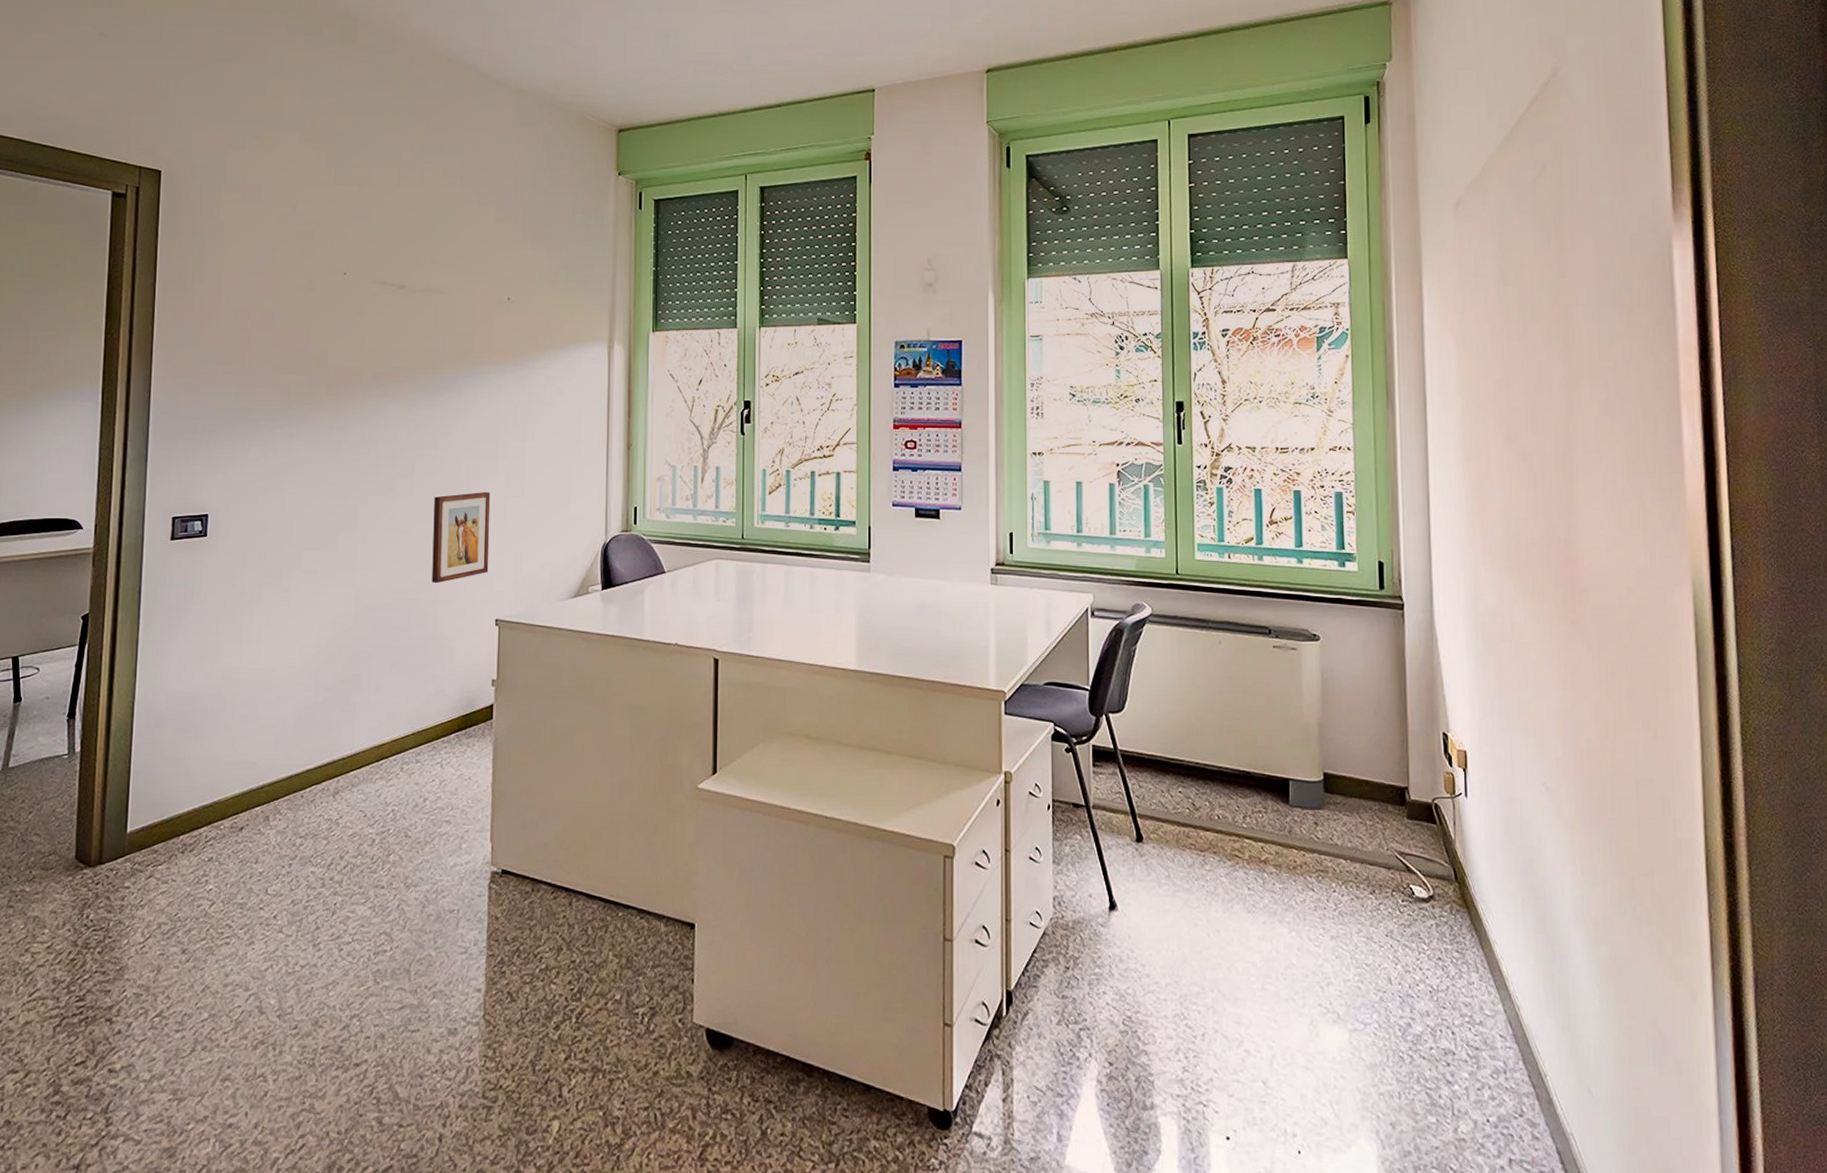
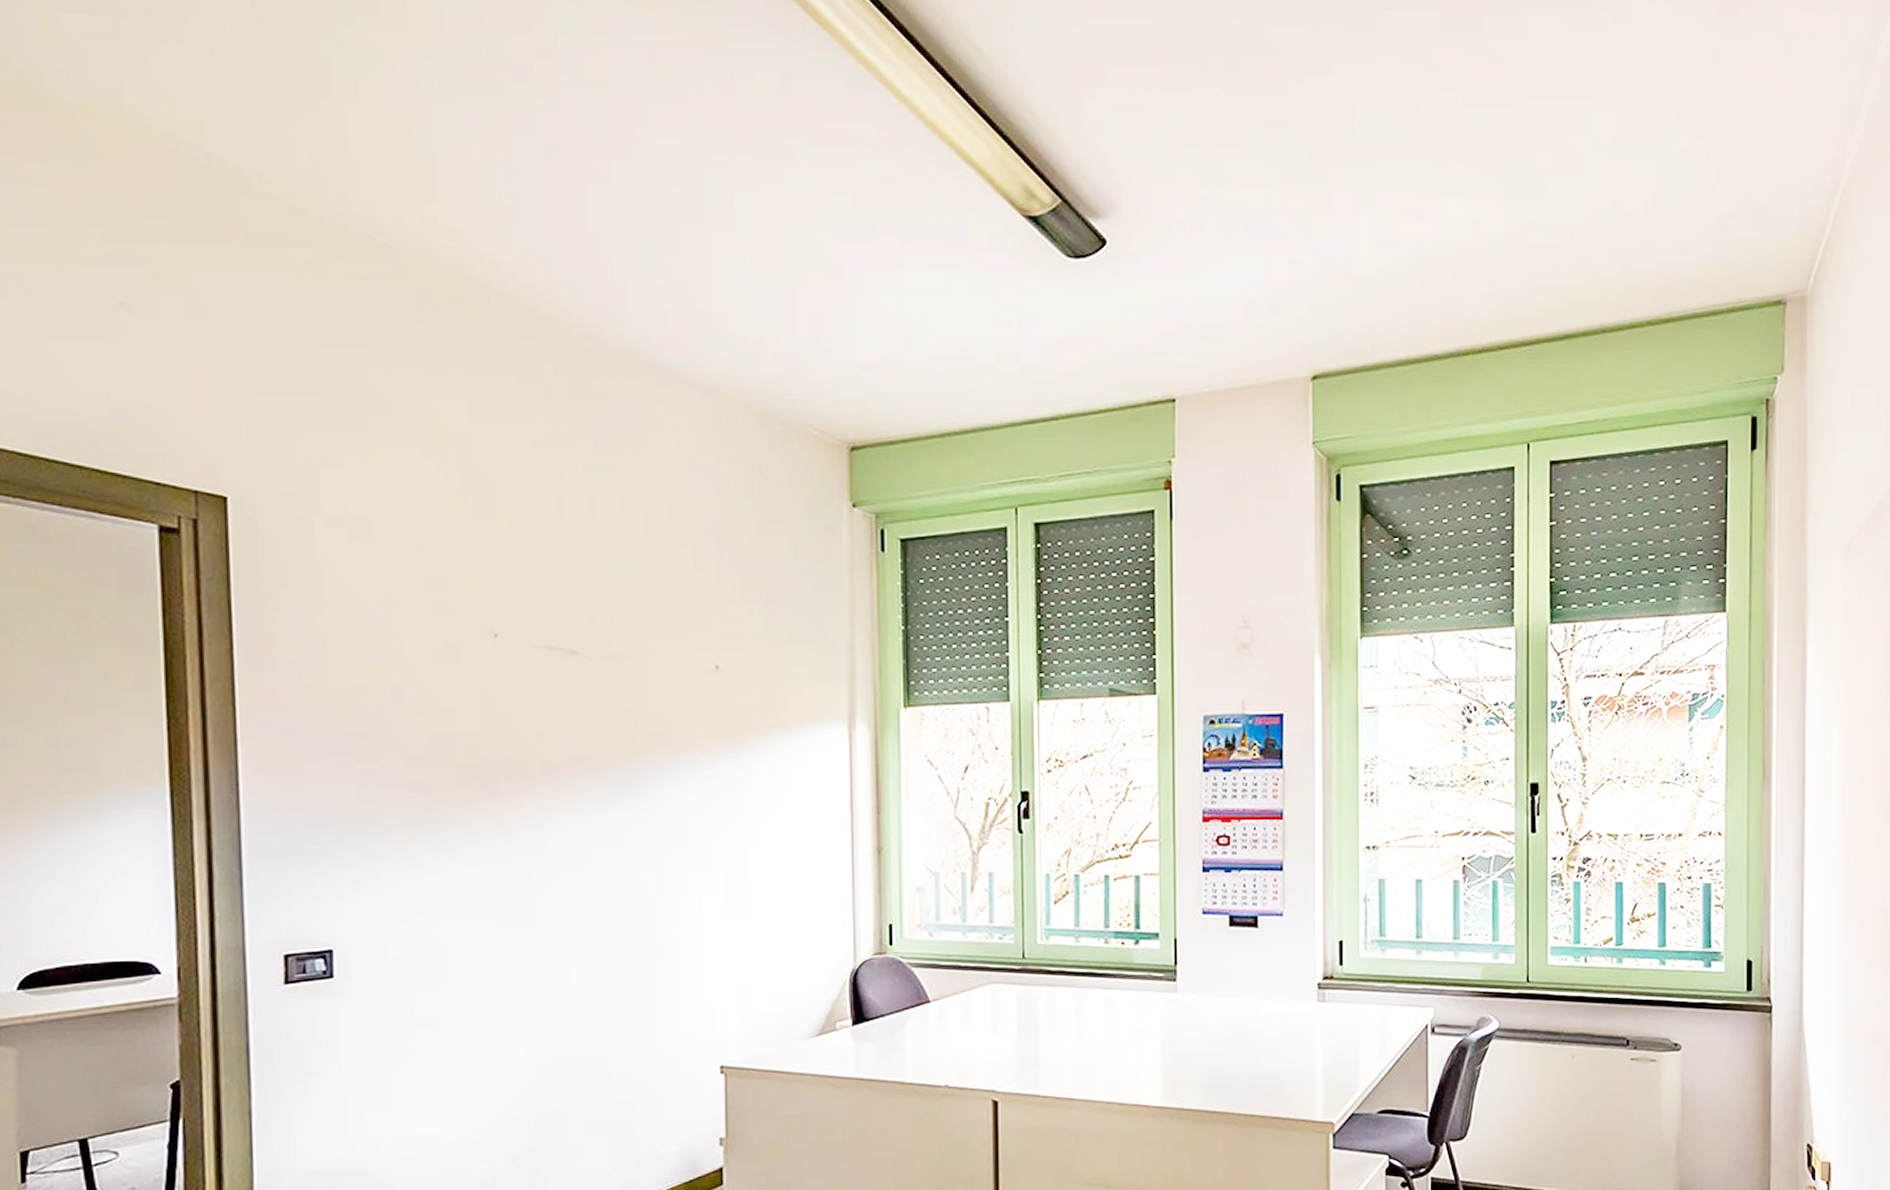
wall art: present [432,492,491,584] -> none [633,911,708,1026]

